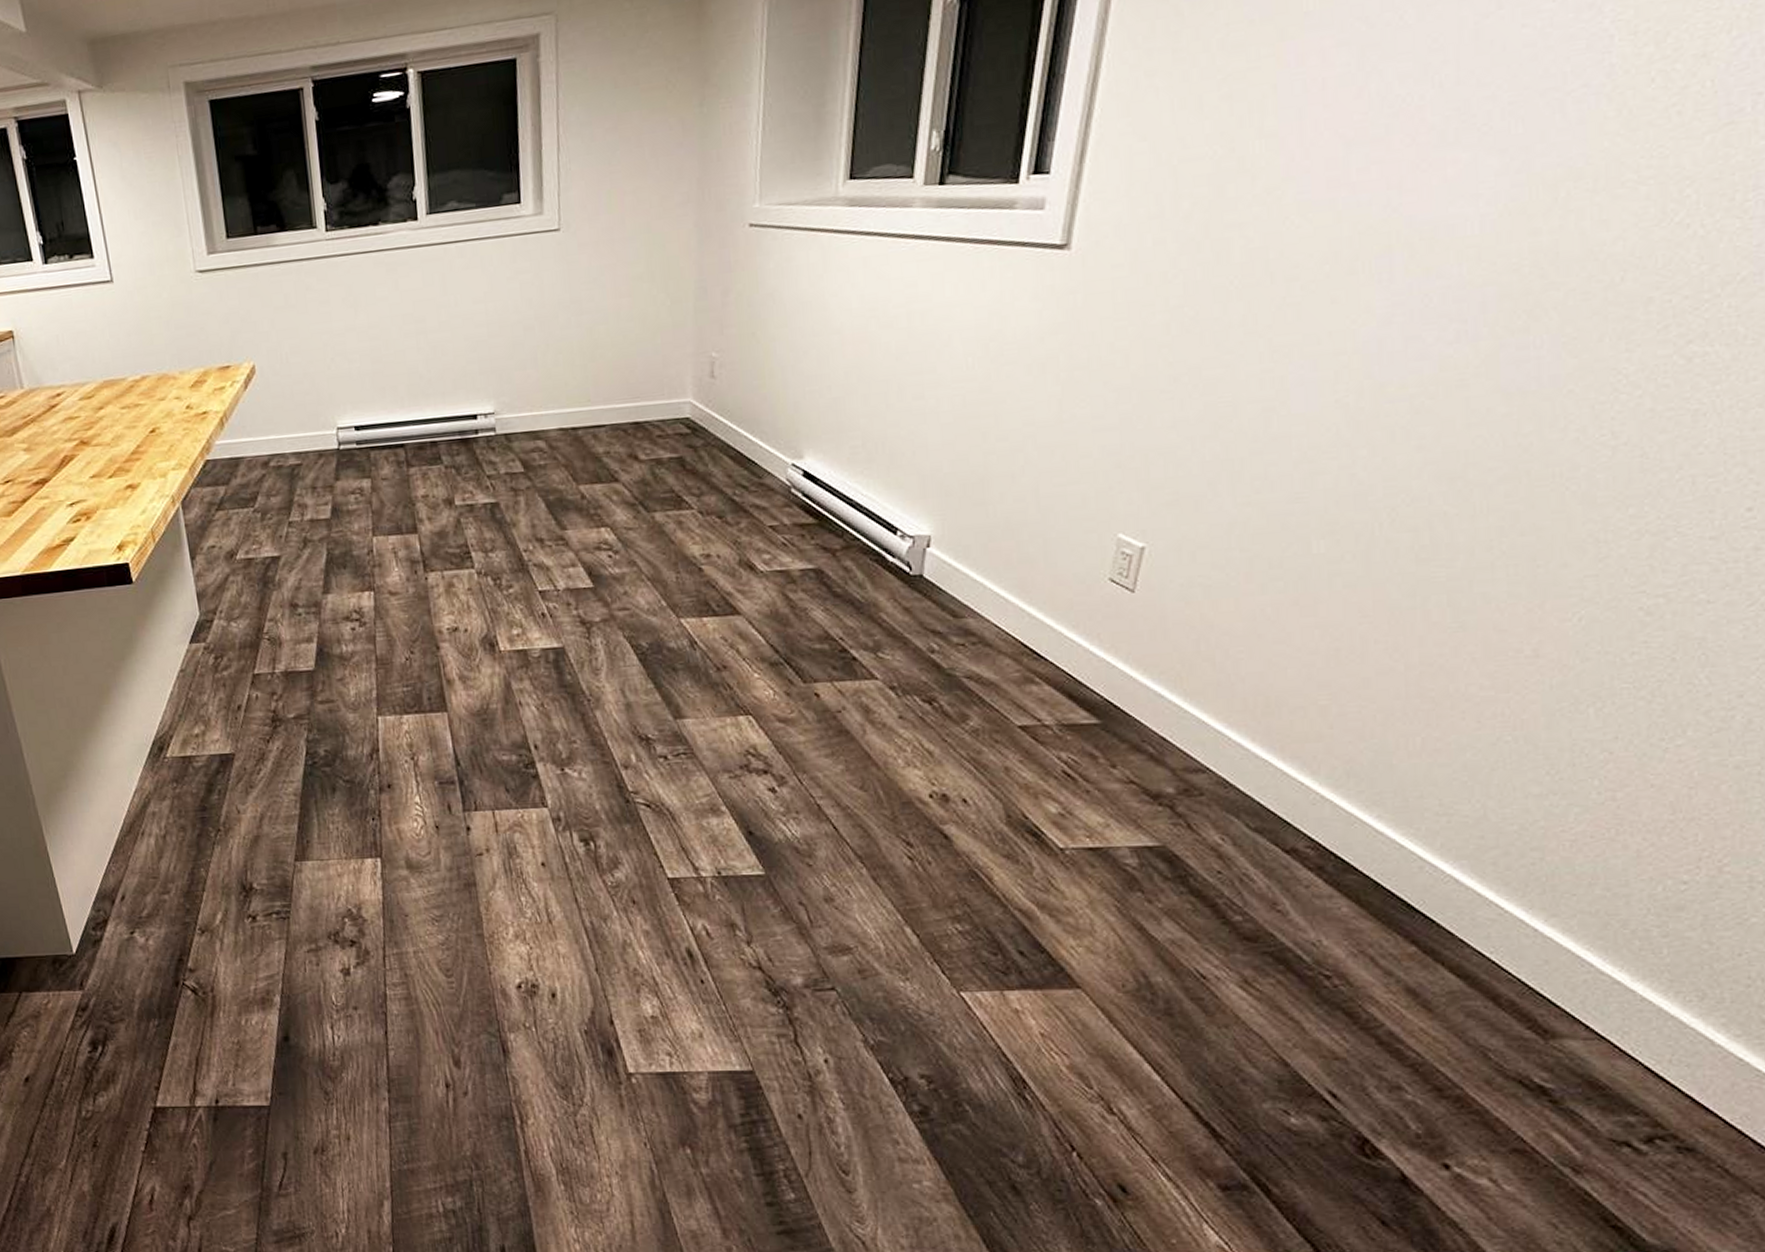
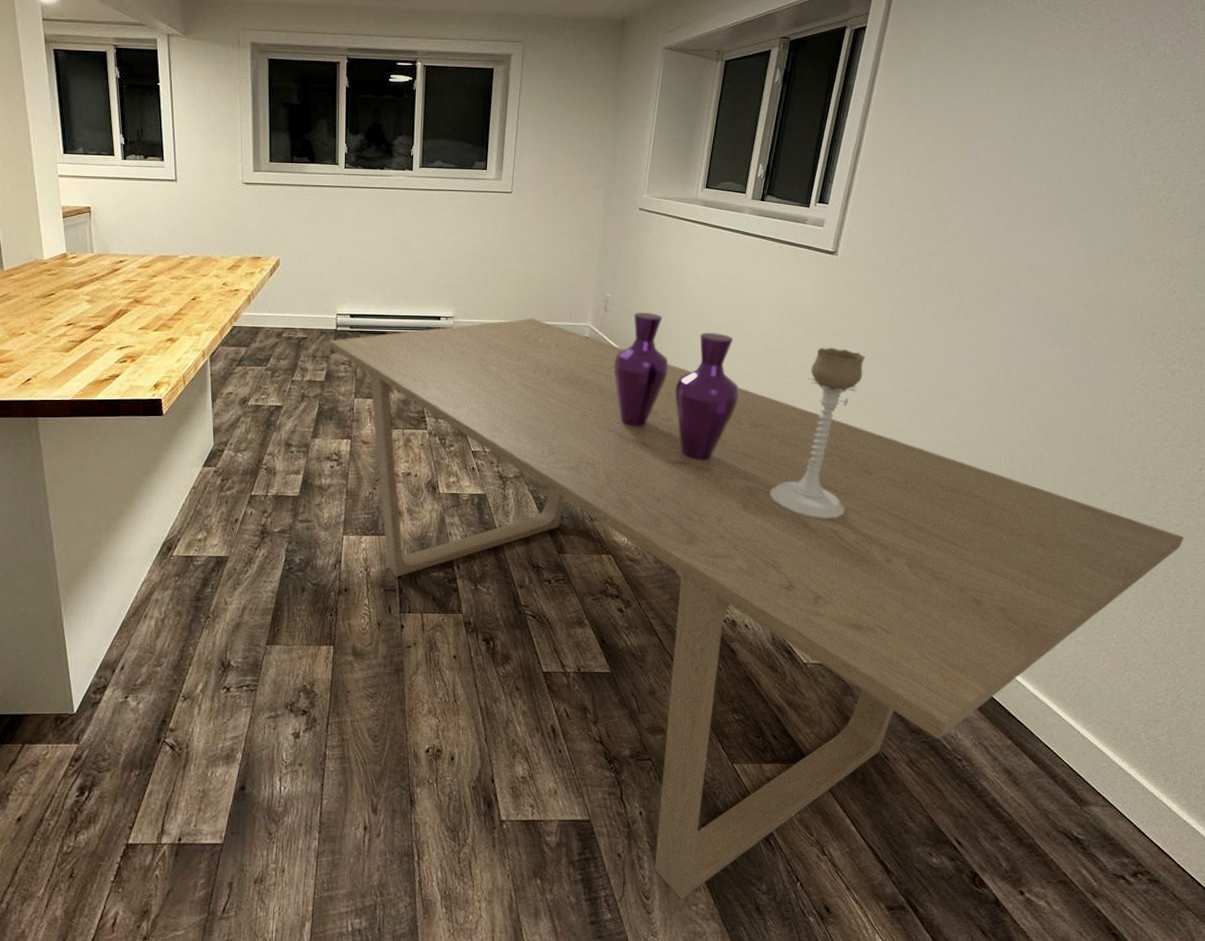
dining table: none [332,400,1722,1175] -> present [330,318,1184,899]
vase: none [731,372,927,574] -> present [613,313,739,461]
candle holder: none [986,387,1128,641] -> present [769,347,865,519]

